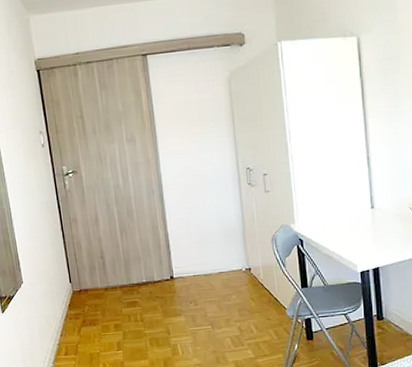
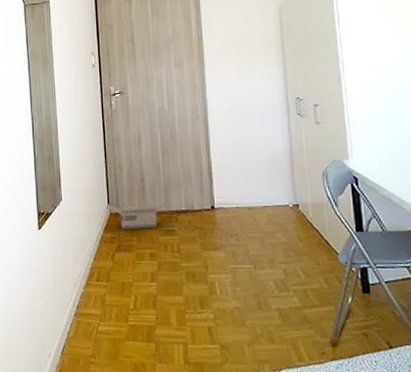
cardboard box: none [68,274,131,306] -> present [105,200,170,230]

